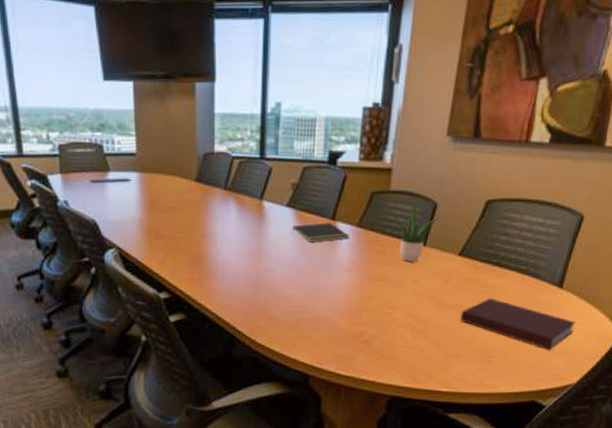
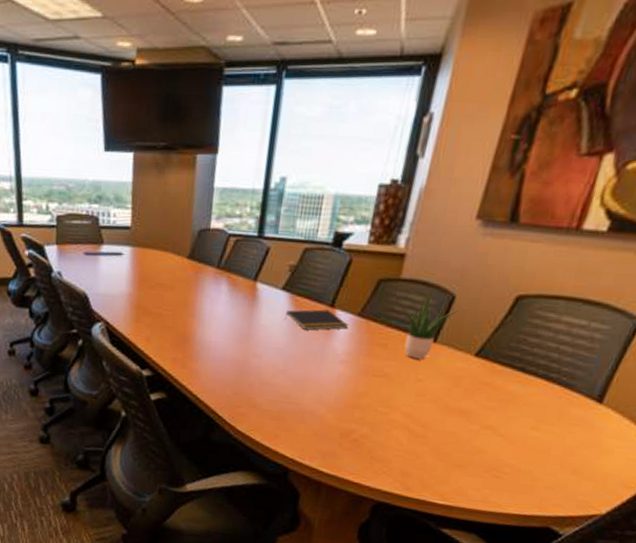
notebook: present [461,298,576,350] -> none [468,407,615,473]

